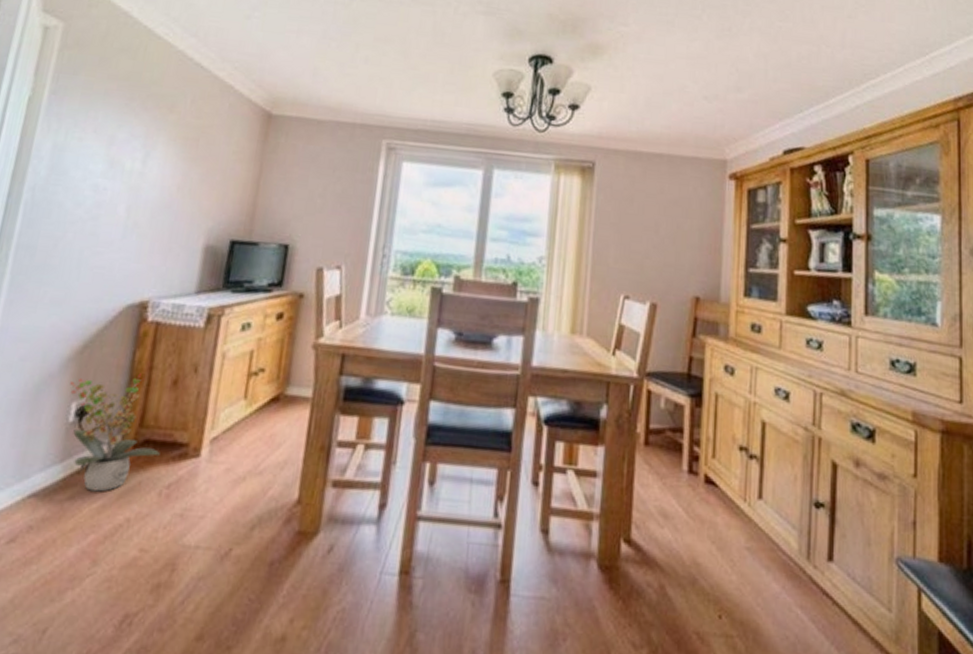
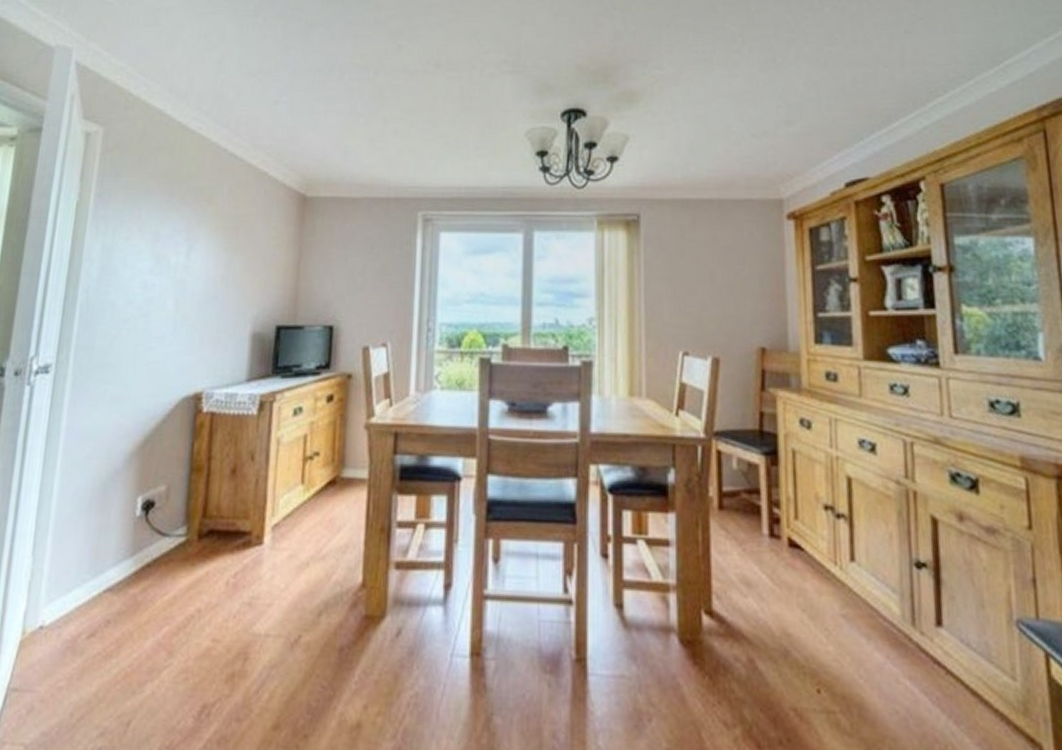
potted plant: present [70,373,160,492] -> none [135,464,224,584]

